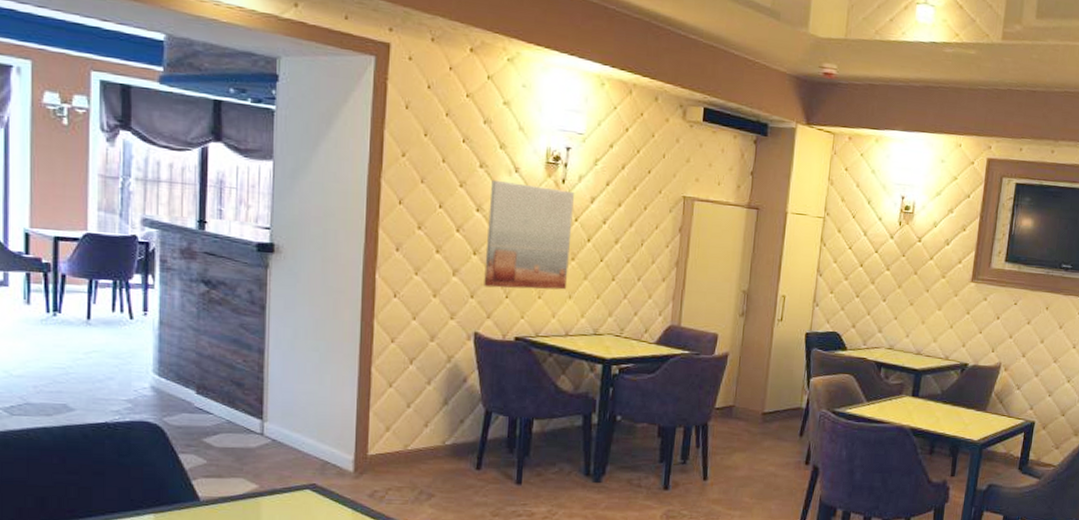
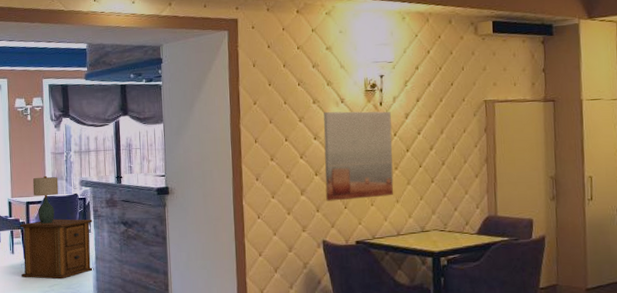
side table: none [41,264,158,344] -> present [19,219,94,279]
table lamp: none [66,204,108,270] -> present [32,175,59,224]

